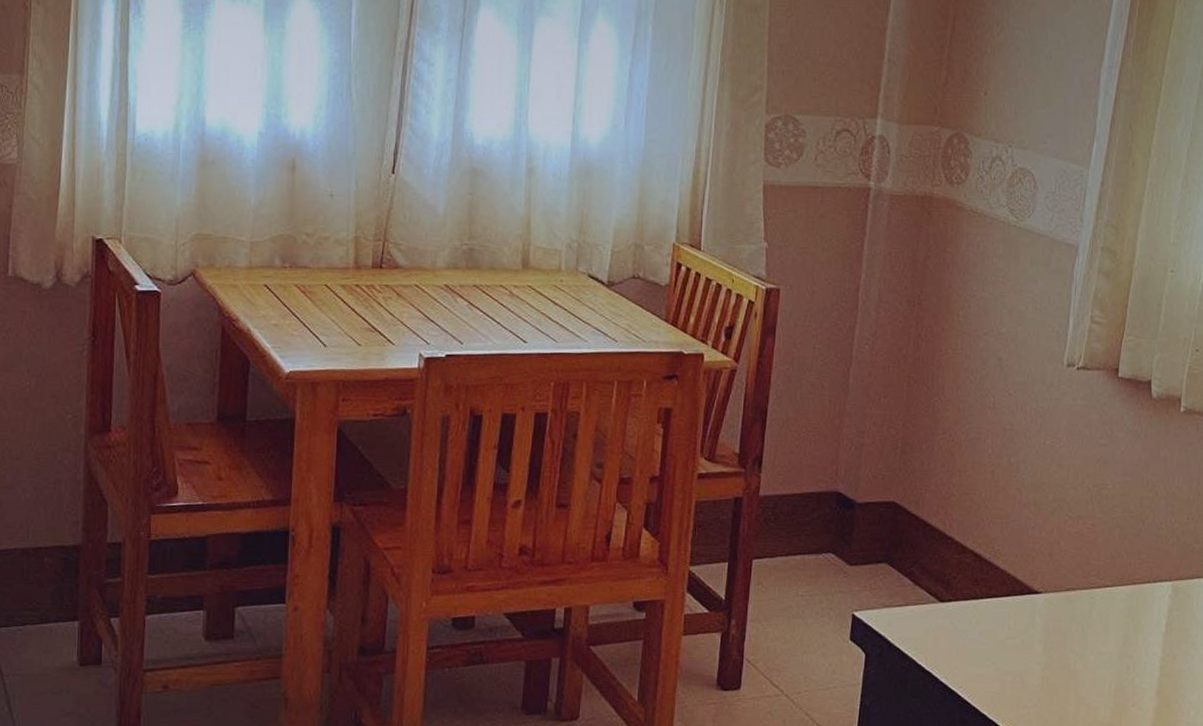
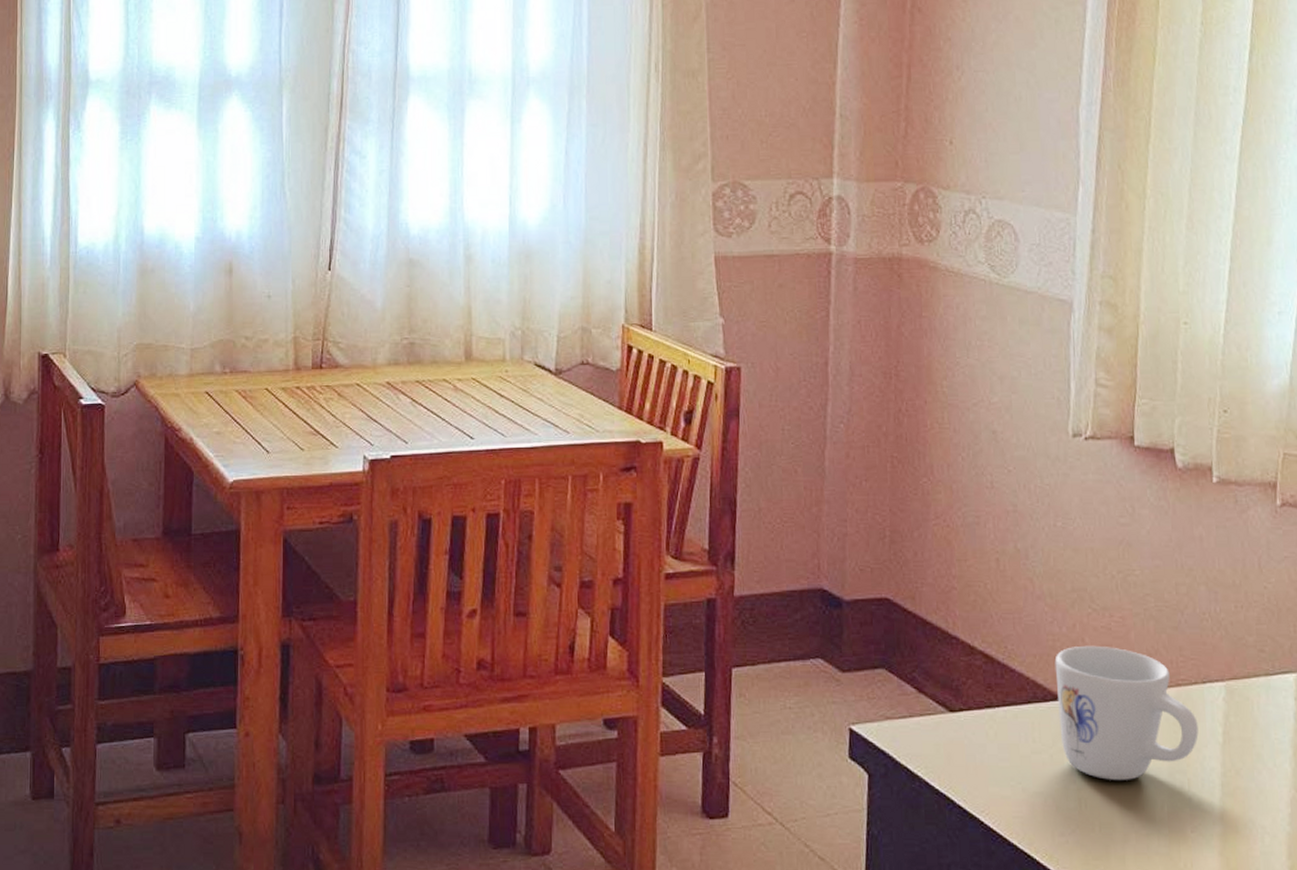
mug: none [1032,548,1147,662] -> present [1054,645,1199,780]

